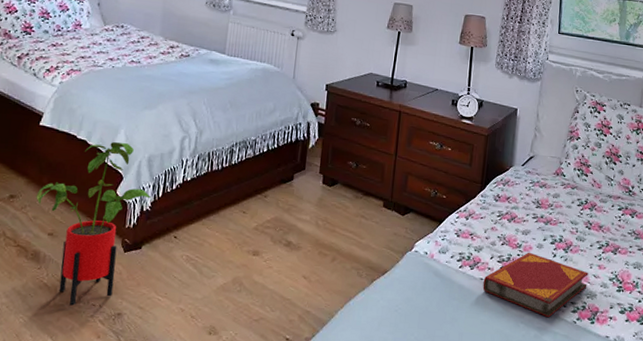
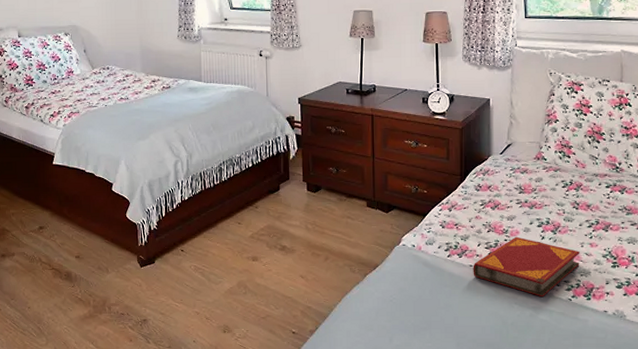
house plant: present [36,141,152,306] -> none [60,171,157,316]

